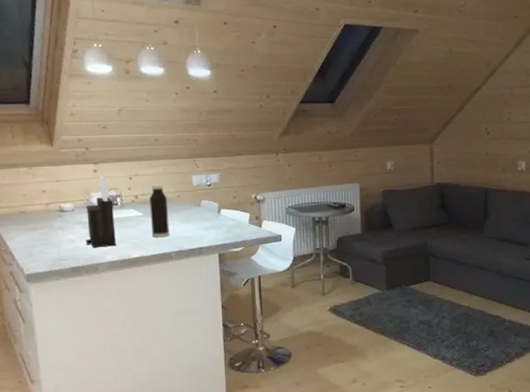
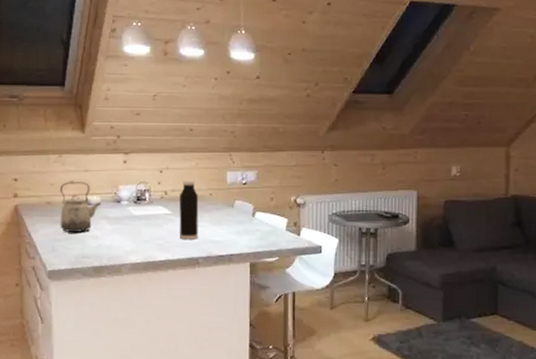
kettle: none [32,191,75,238] -> present [60,182,102,232]
knife block: present [86,176,116,248] -> none [110,167,142,247]

